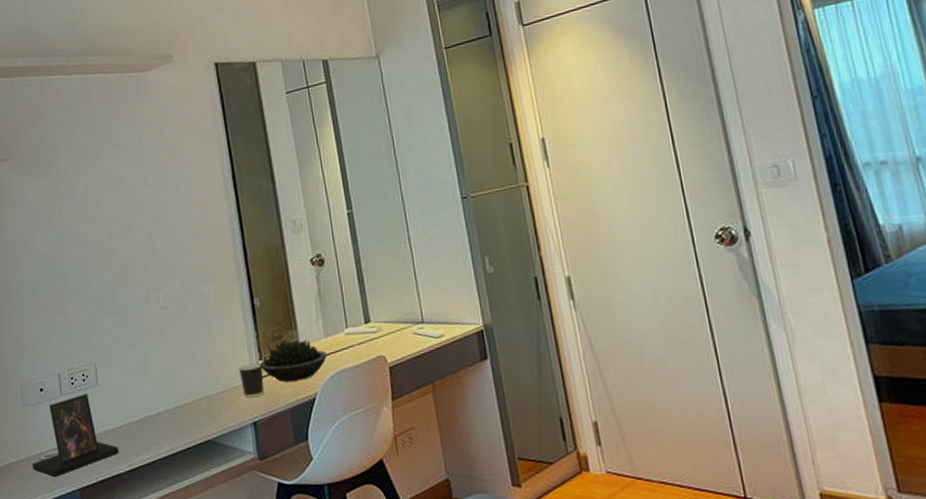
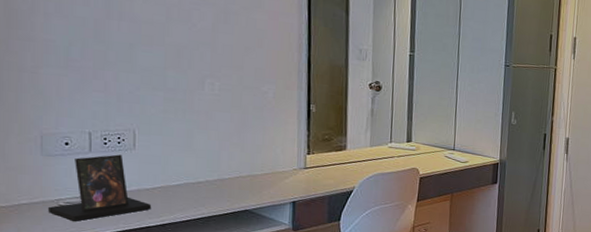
mug: present [238,363,264,398] -> none [285,156,309,183]
succulent plant: present [259,339,328,382] -> none [306,142,370,176]

